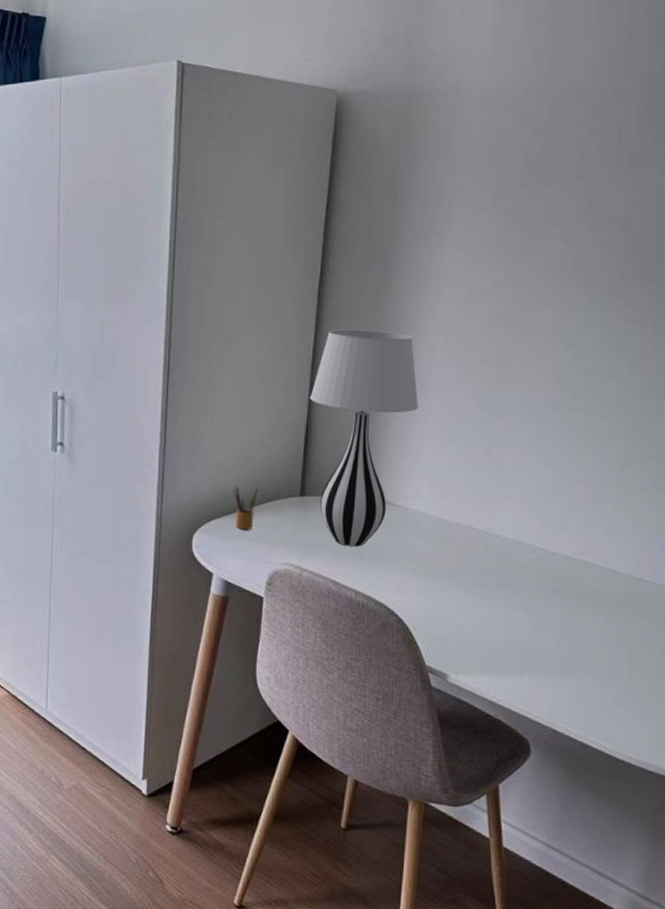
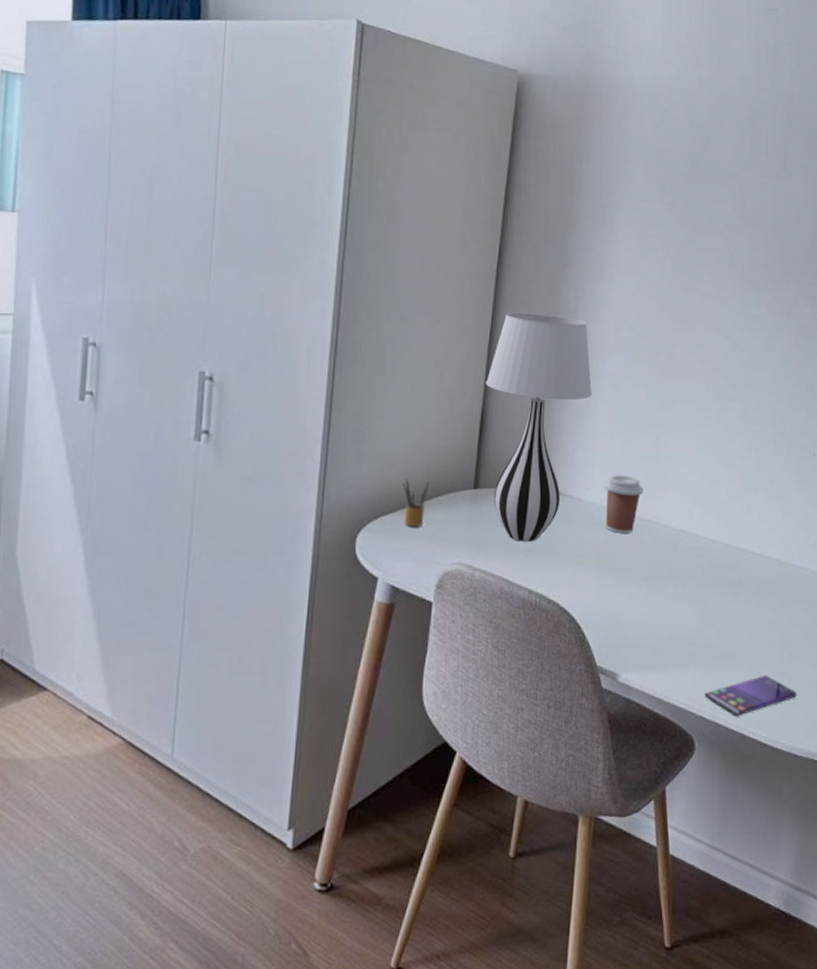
coffee cup: none [433,485,474,542] -> present [605,475,643,533]
smartphone: none [541,688,648,726] -> present [704,674,797,717]

